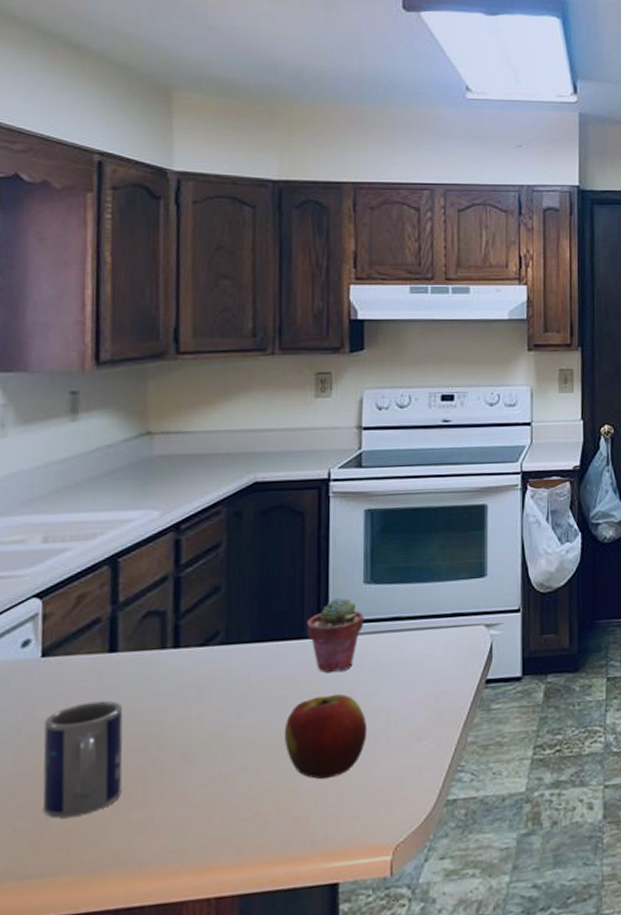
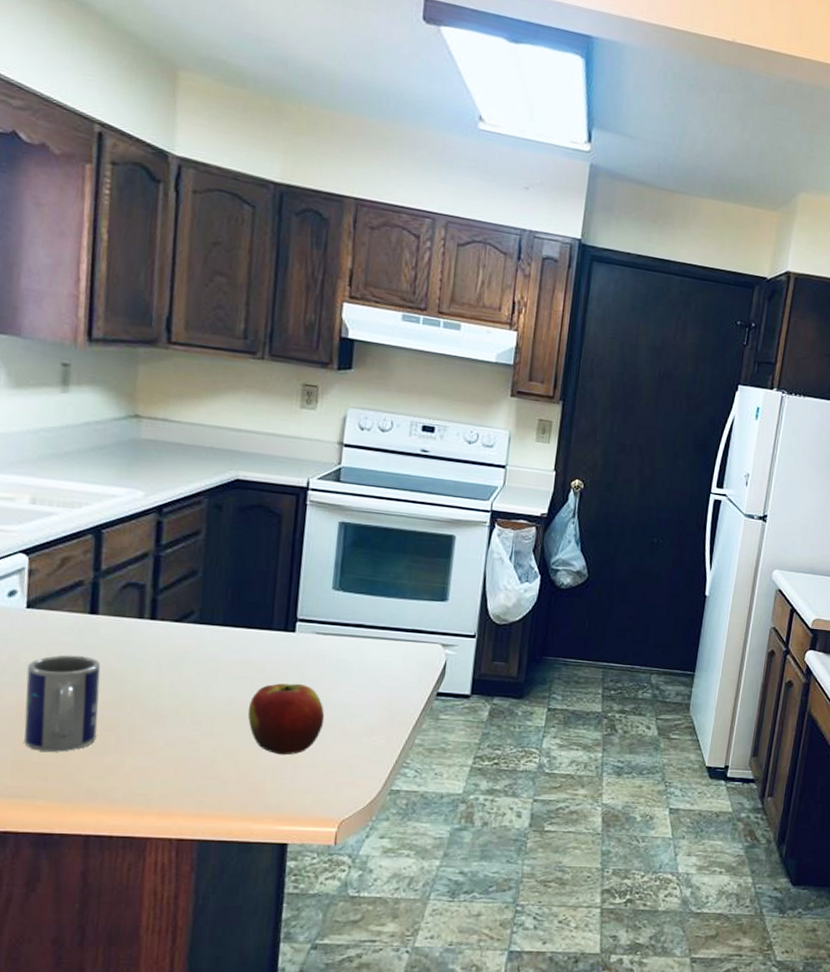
potted succulent: present [306,597,364,673] -> none [275,598,330,665]

